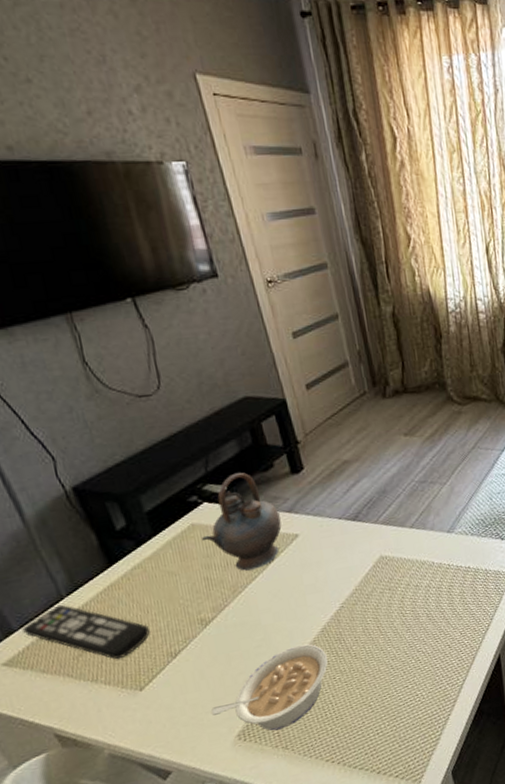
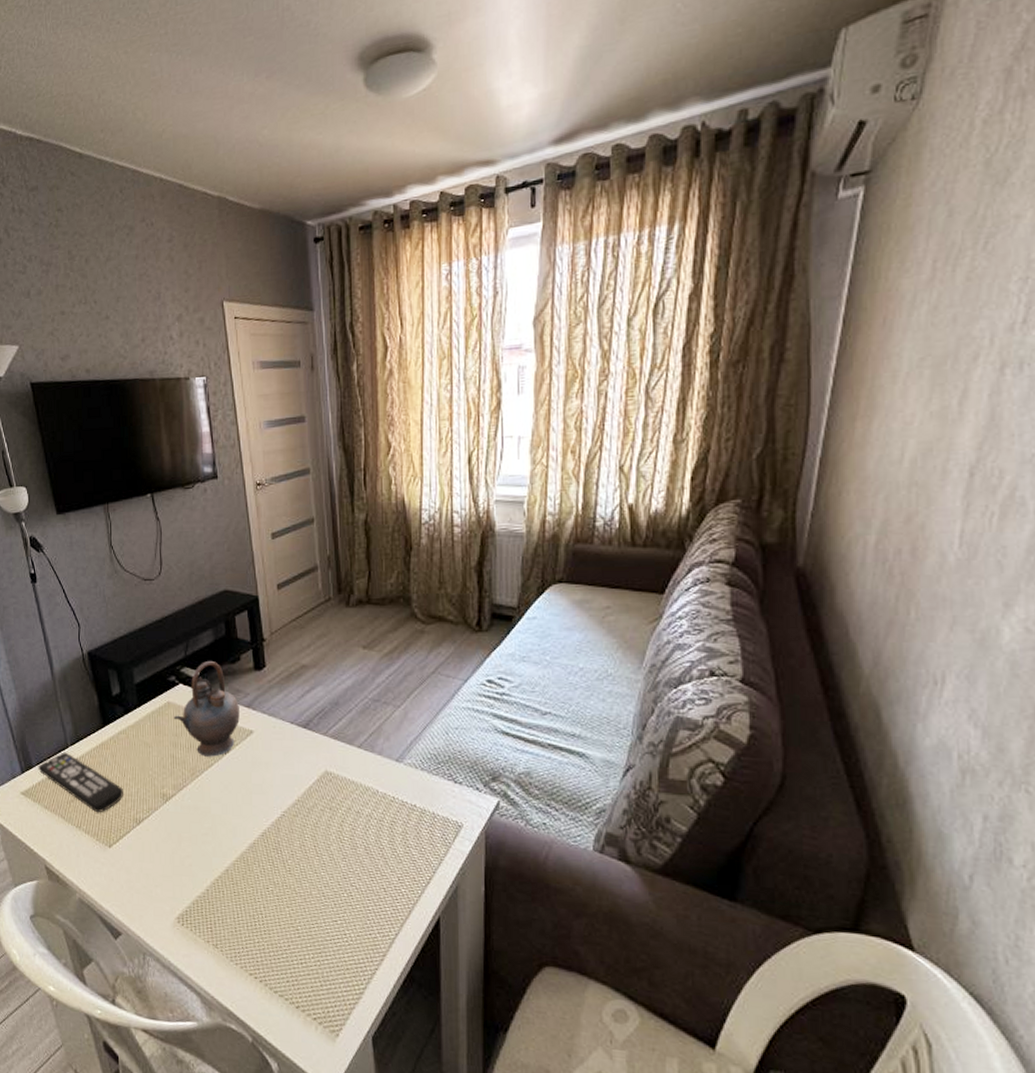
legume: present [210,644,328,731] -> none [159,843,263,926]

